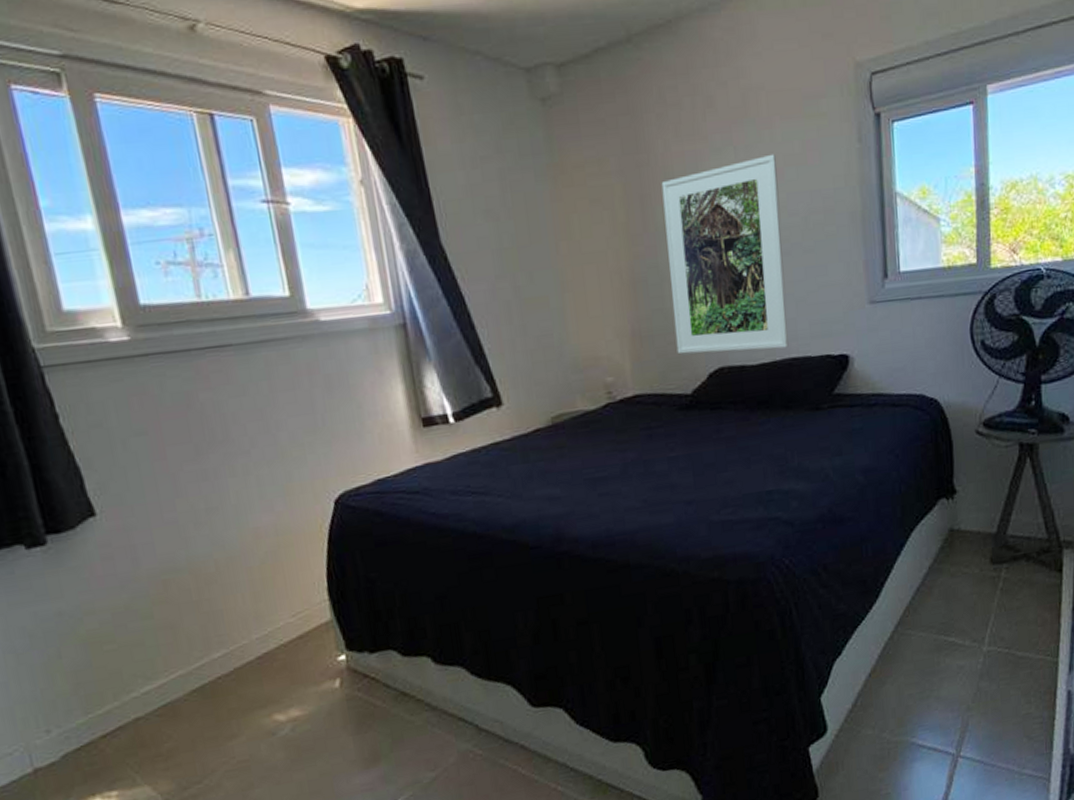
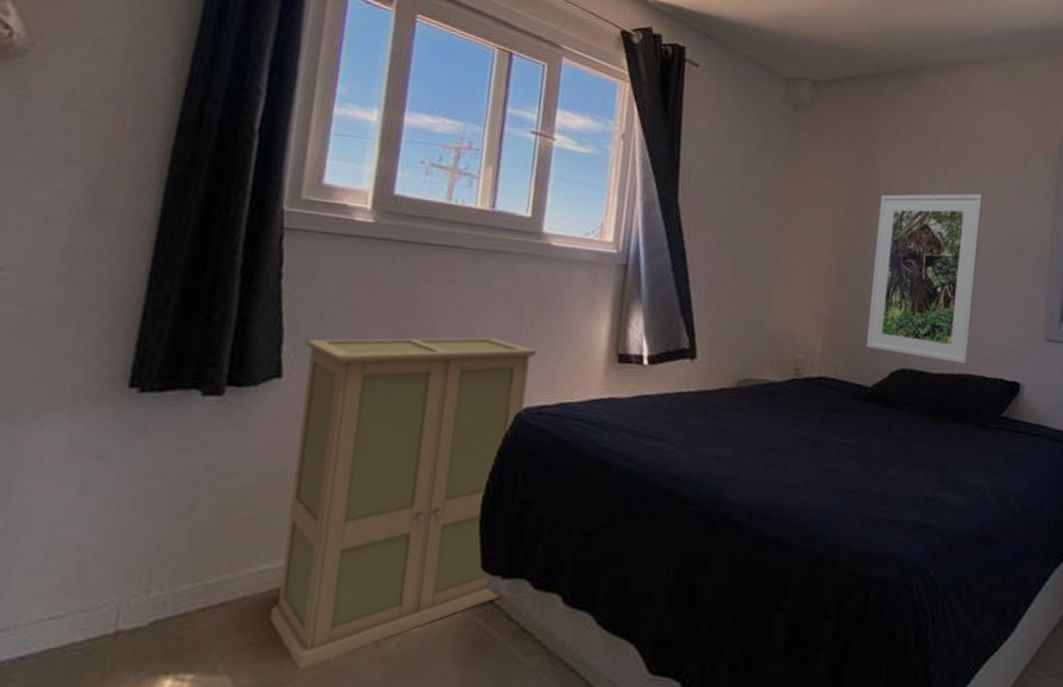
cabinet: none [105,430,374,769] -> present [269,337,537,670]

